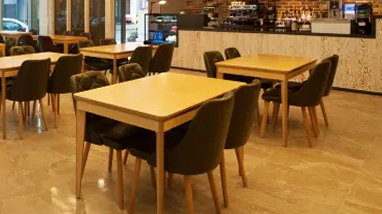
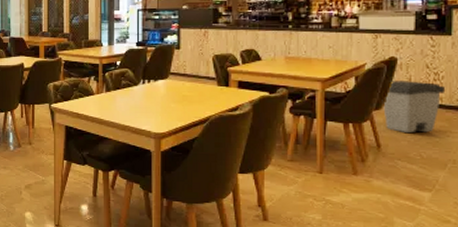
trash can: none [329,73,373,113] -> present [383,81,446,133]

